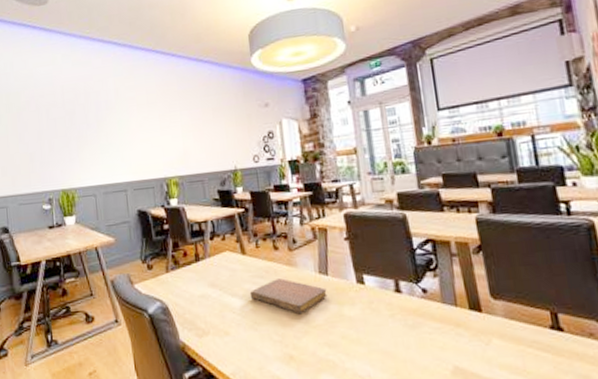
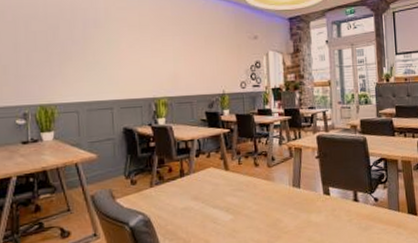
notebook: present [249,278,328,313] -> none [230,191,299,221]

